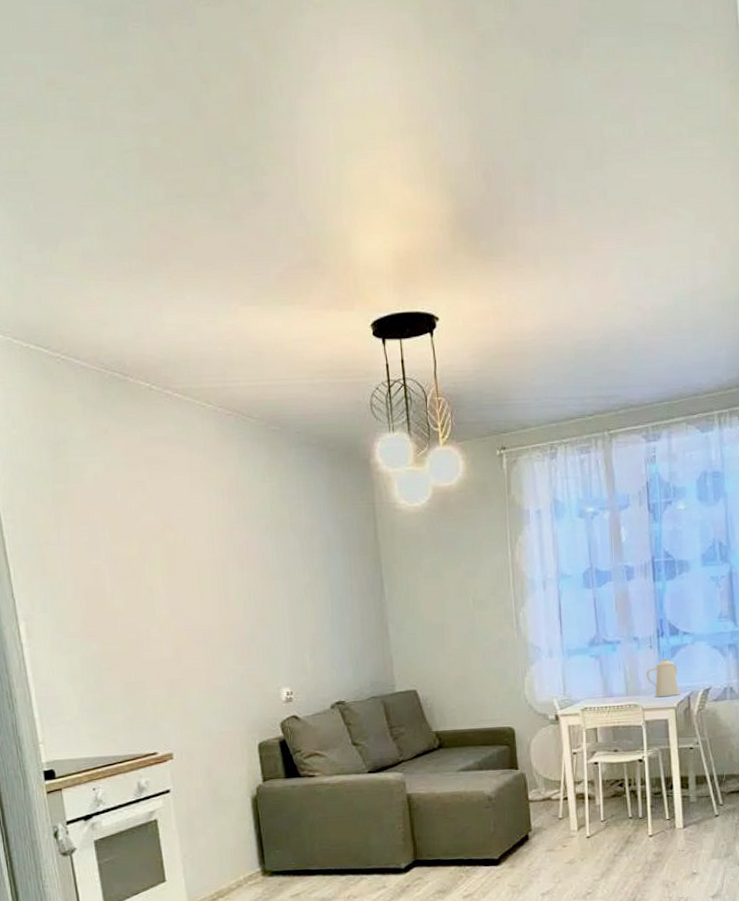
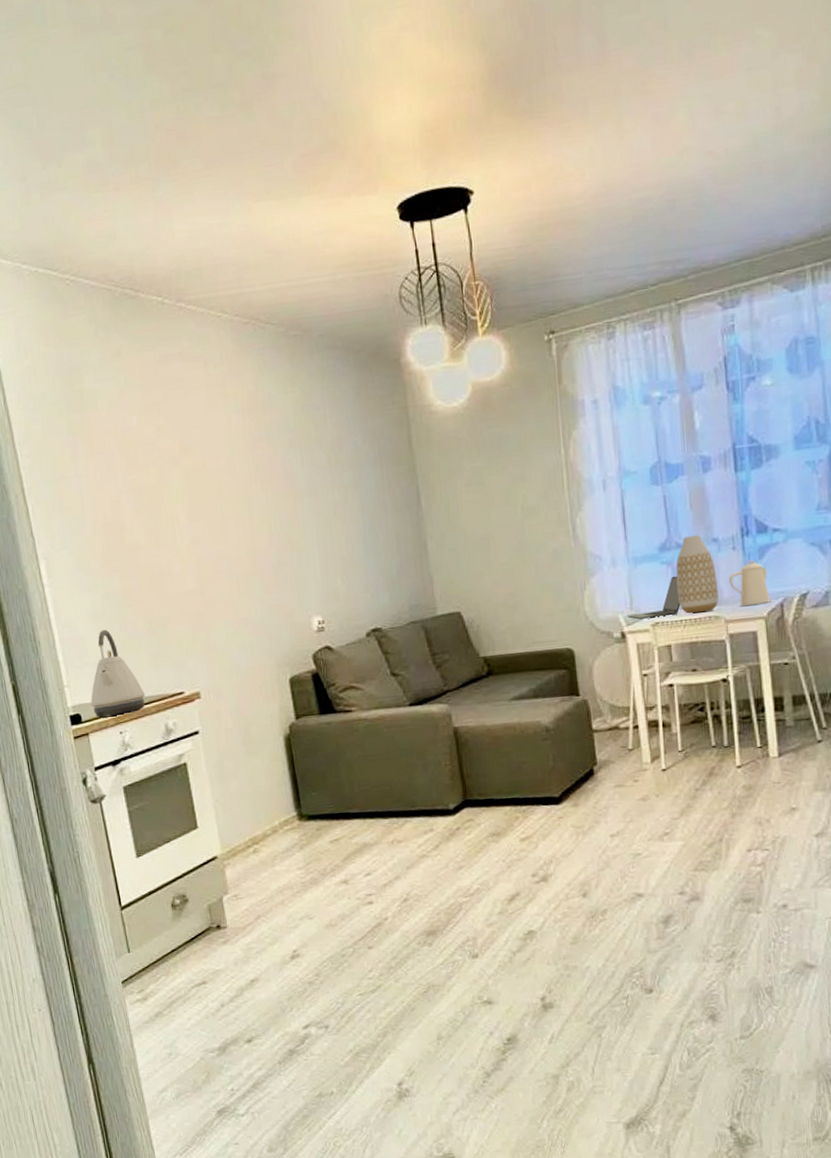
kettle: none [64,690,120,774] -> present [90,629,146,718]
laptop: none [561,668,606,705] -> present [628,576,681,620]
vase: none [602,633,637,702] -> present [675,534,719,614]

